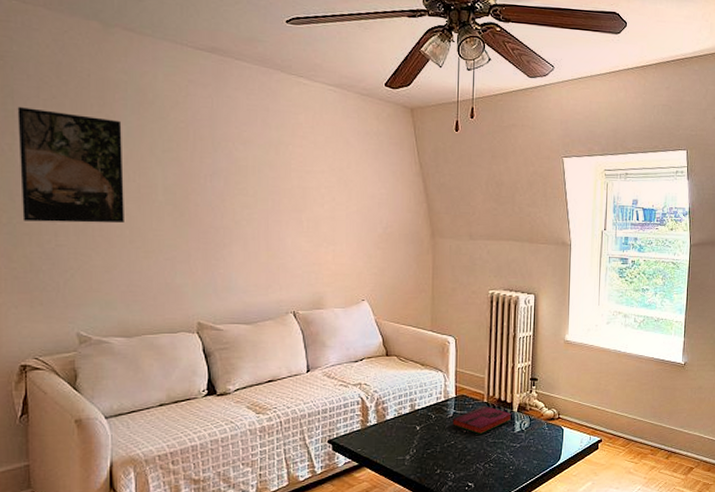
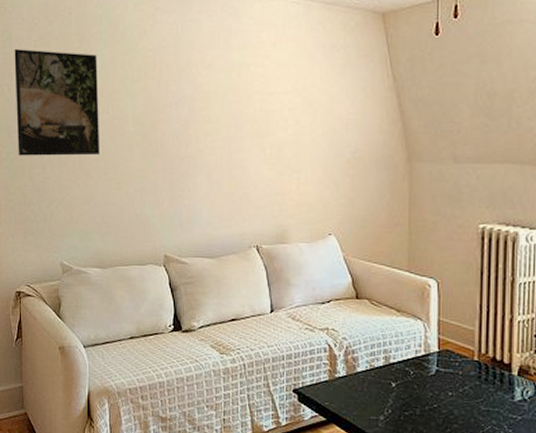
hardback book: present [452,406,511,435] -> none [435,365,509,400]

